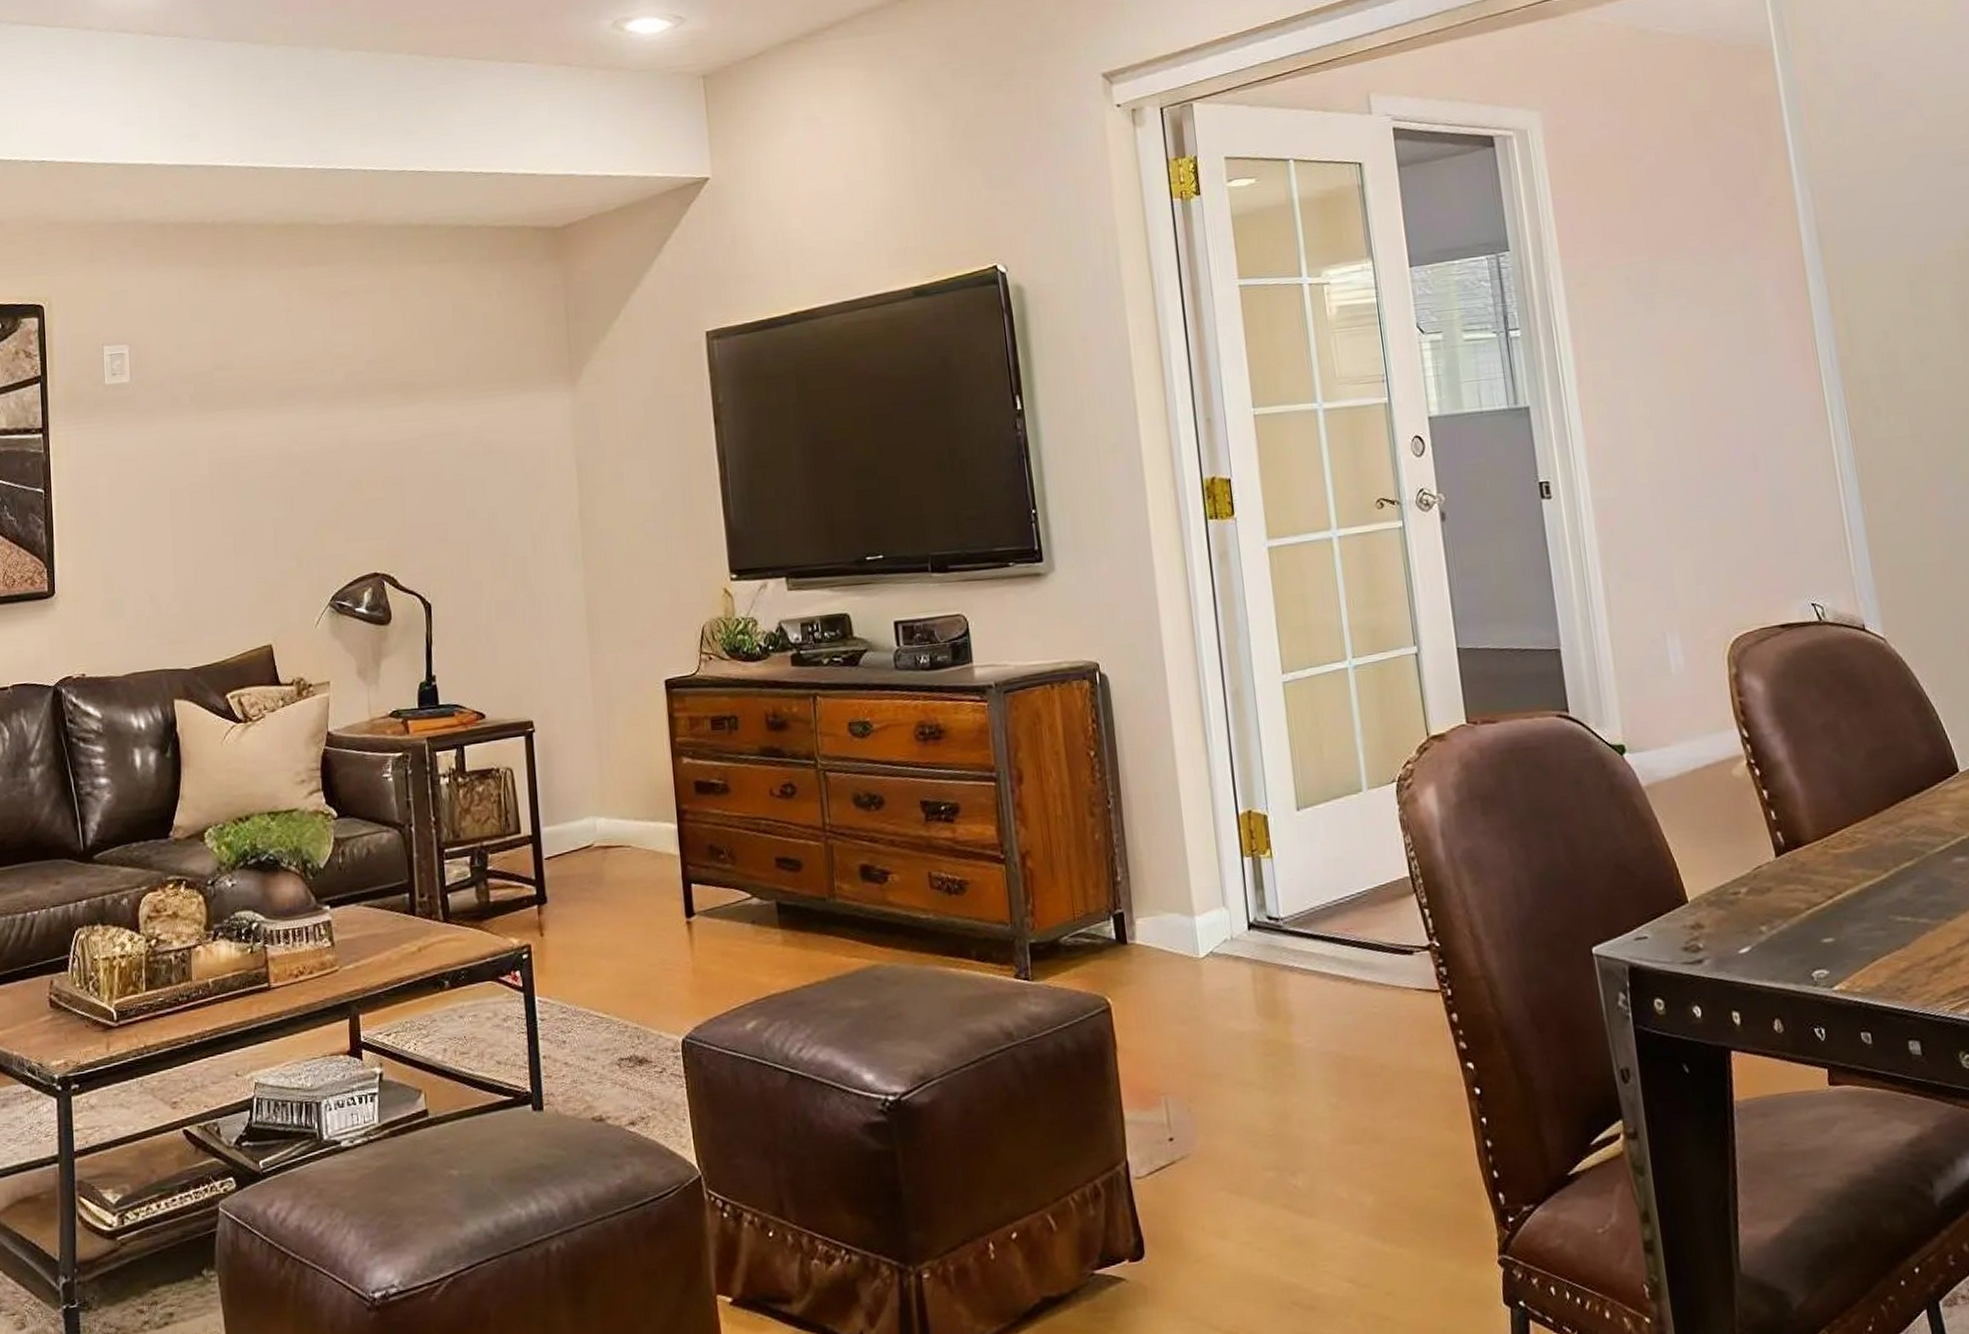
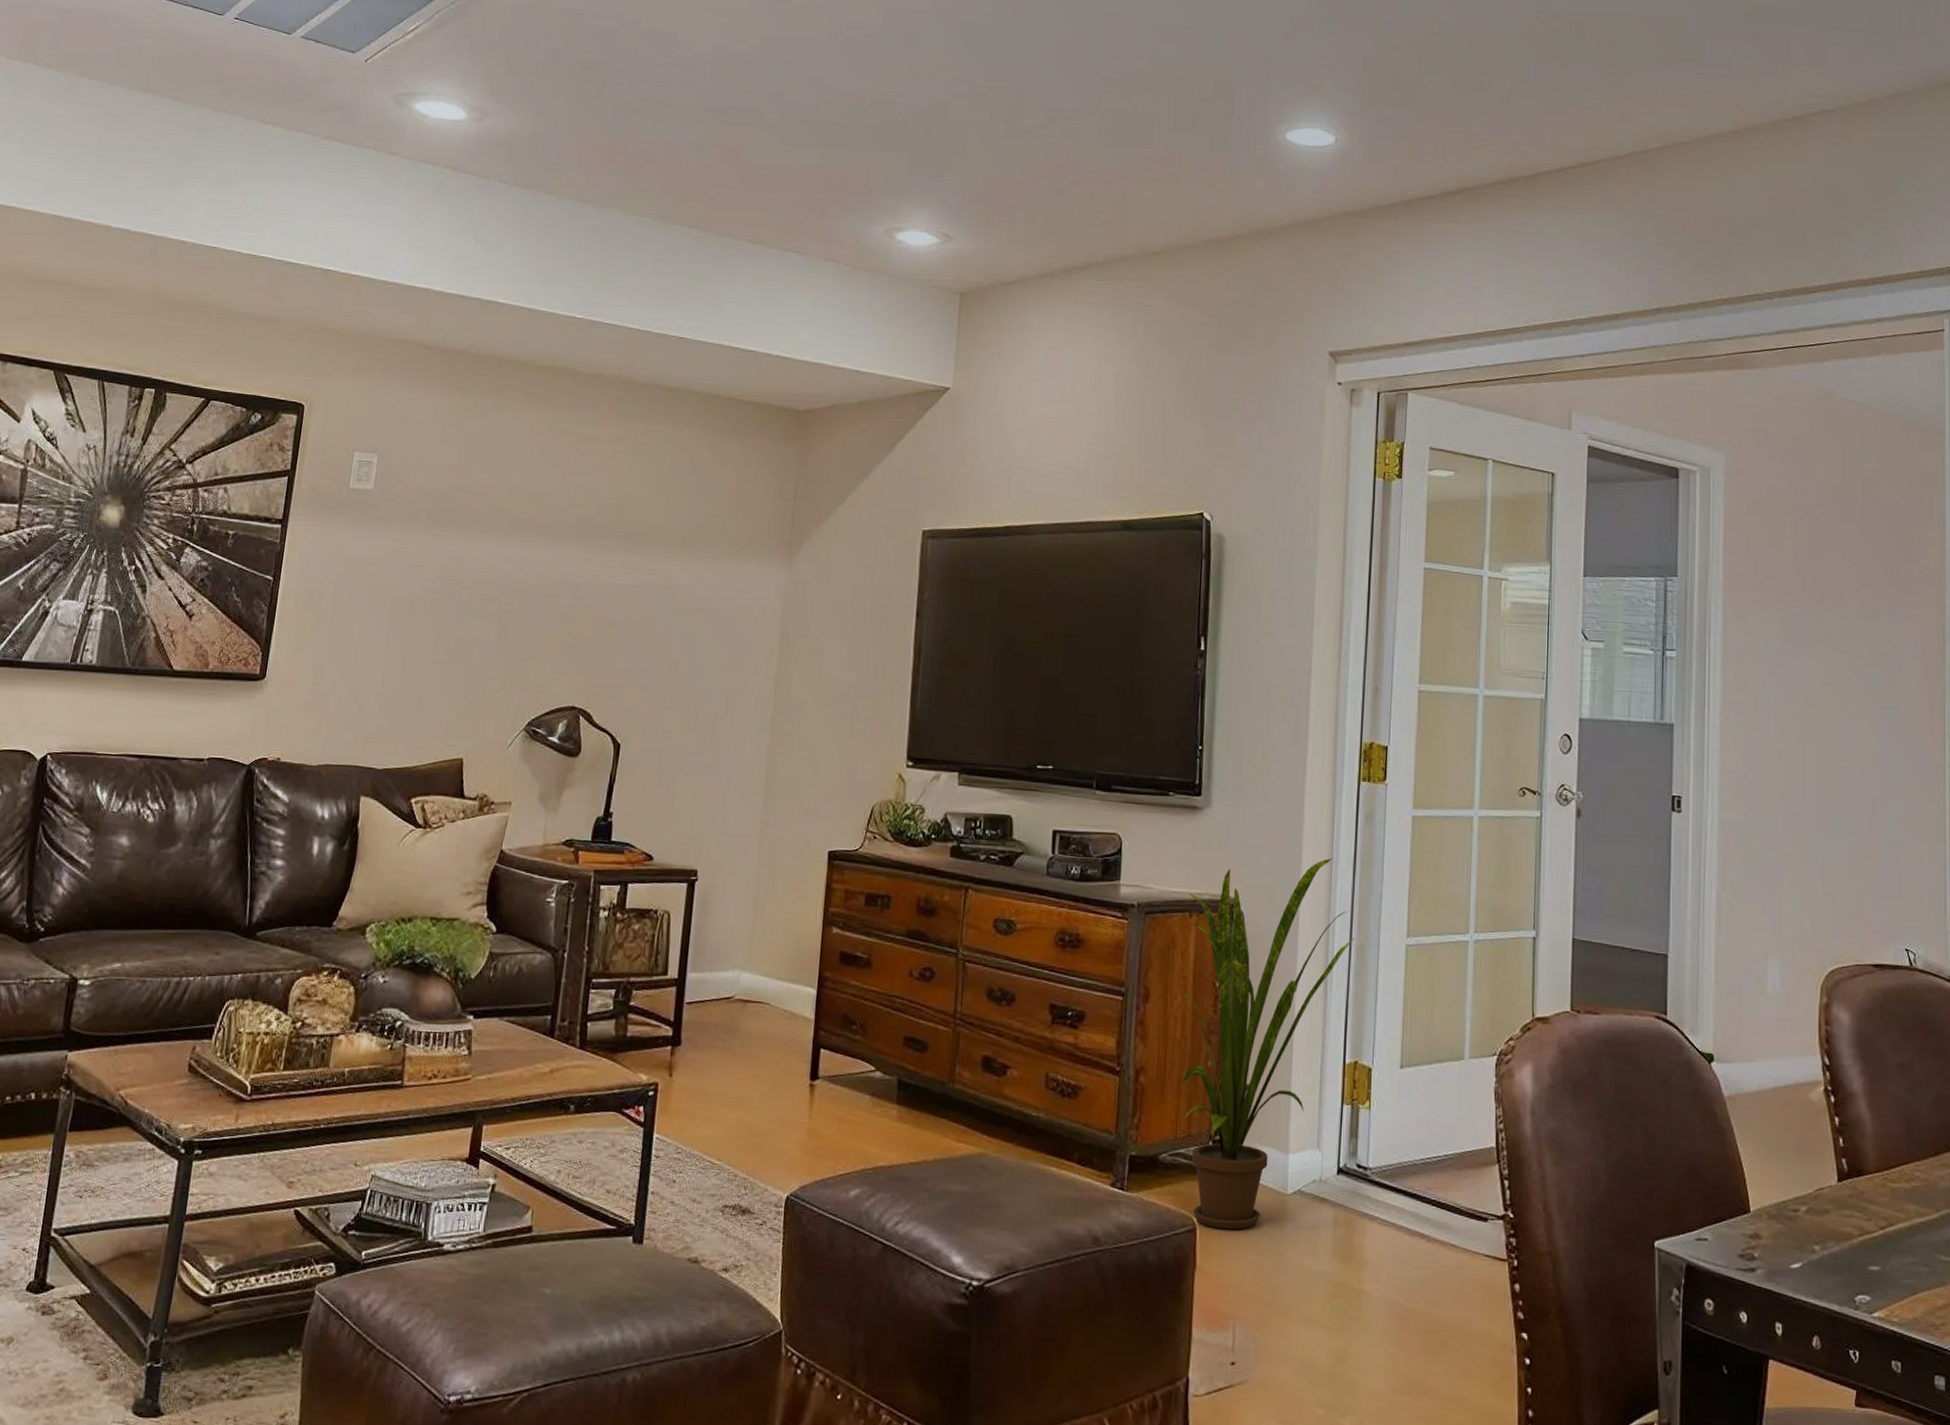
house plant: none [1046,604,1228,1005] -> present [1179,858,1355,1230]

